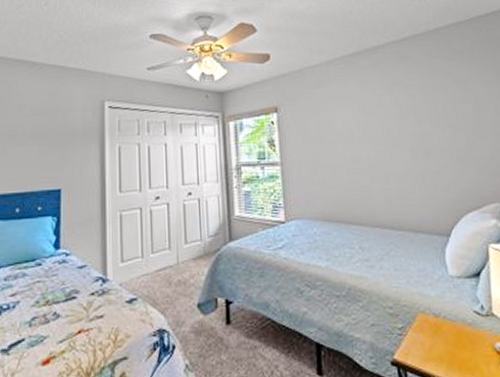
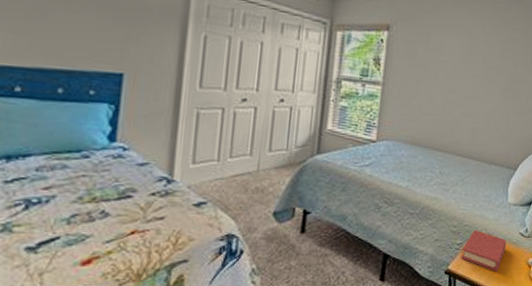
book: none [405,310,461,361] -> present [461,230,507,271]

